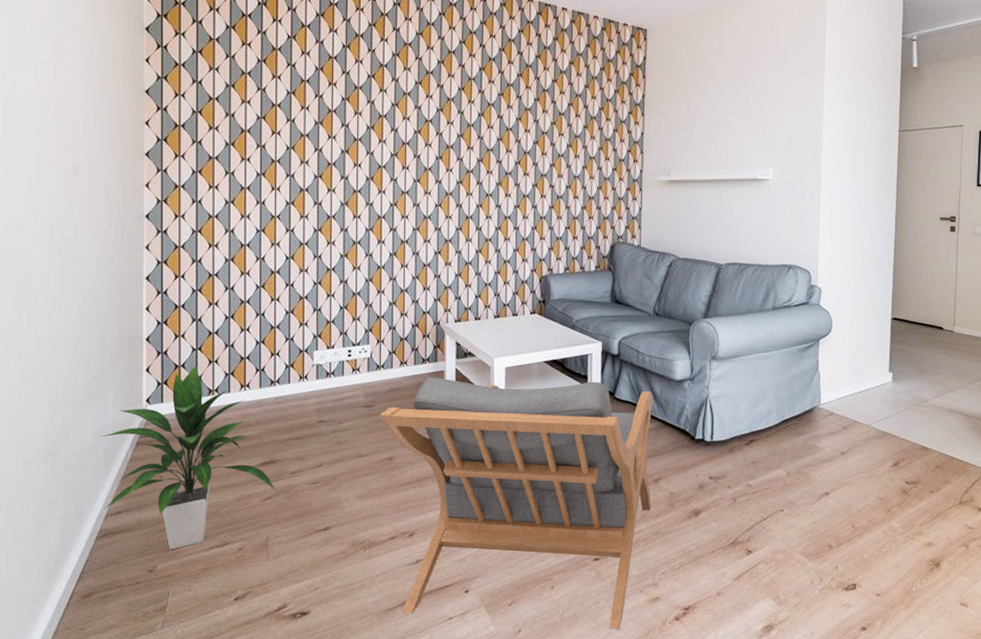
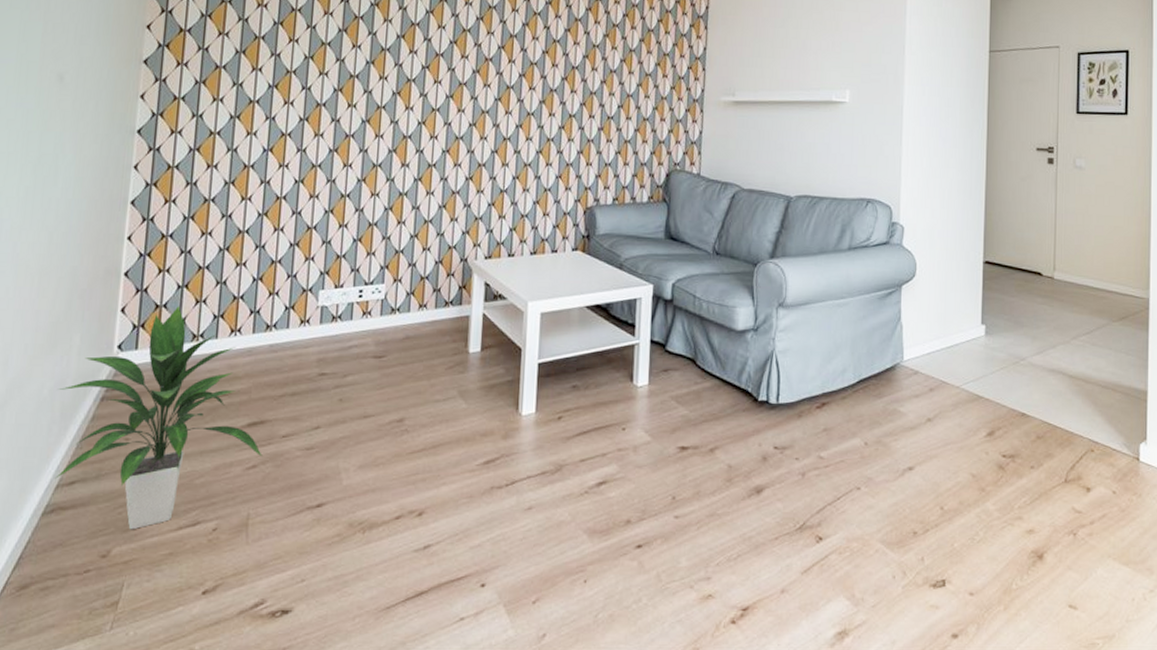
armchair: present [379,376,653,629] -> none [391,322,711,635]

